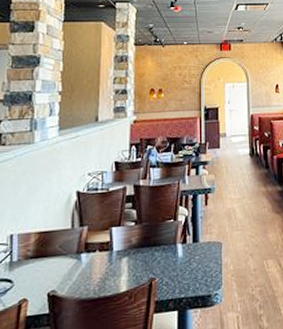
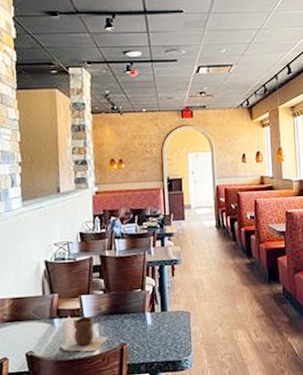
vase: none [87,249,138,290] -> present [61,316,110,352]

